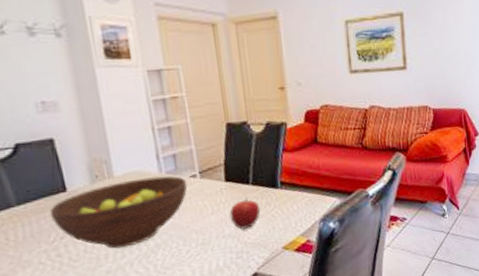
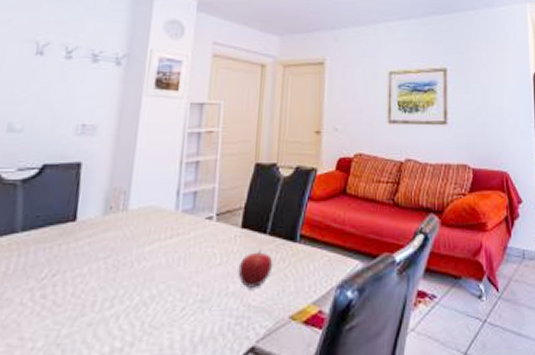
fruit bowl: present [49,175,188,249] -> none [50,214,202,296]

